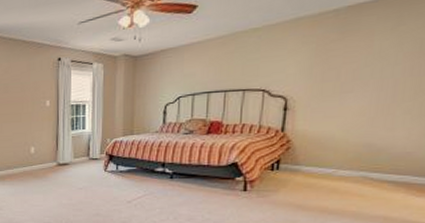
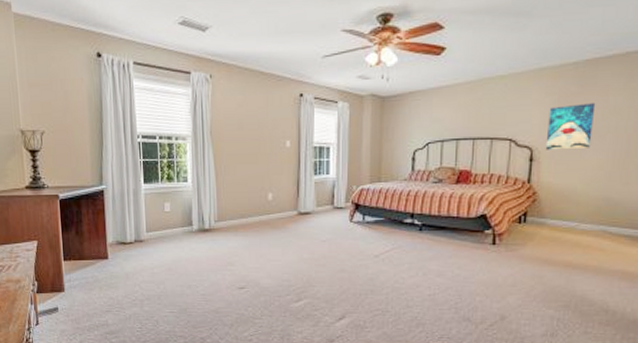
wall art: none [301,49,358,99] -> present [545,103,596,150]

